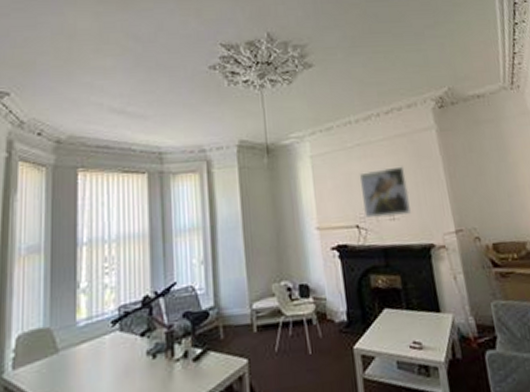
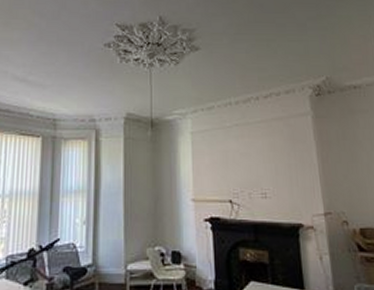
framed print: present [359,166,411,218] -> none [235,148,282,194]

